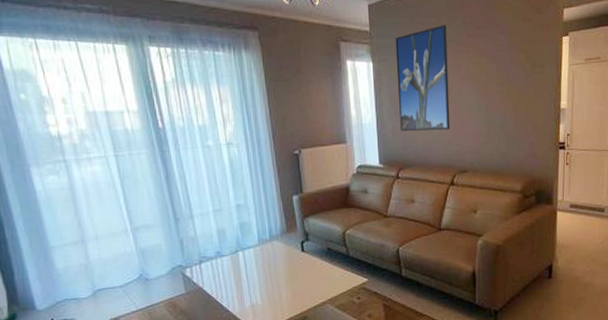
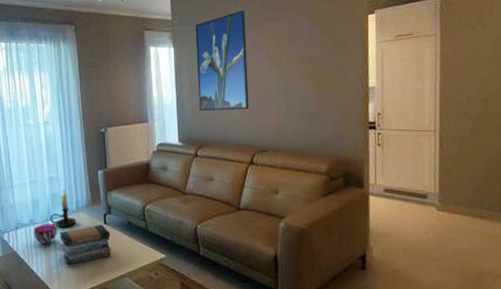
decorative bowl: none [220,255,249,277] -> present [33,224,57,244]
candle holder: none [240,216,271,258] -> present [50,188,76,227]
book stack: none [252,252,310,297] -> present [59,224,111,265]

